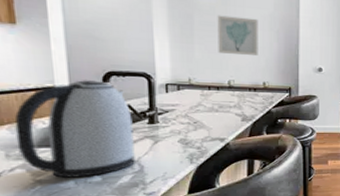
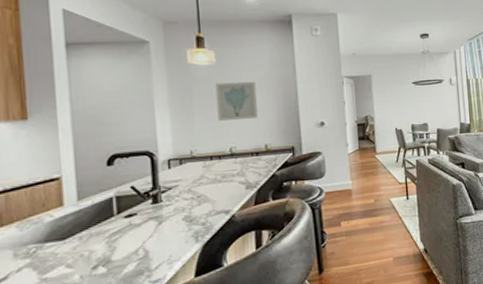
kettle: present [14,80,135,178] -> none [23,165,140,273]

